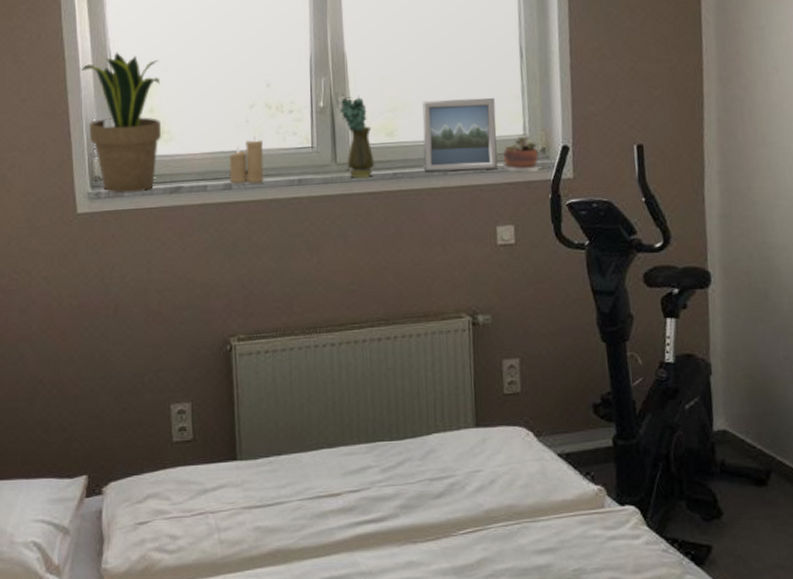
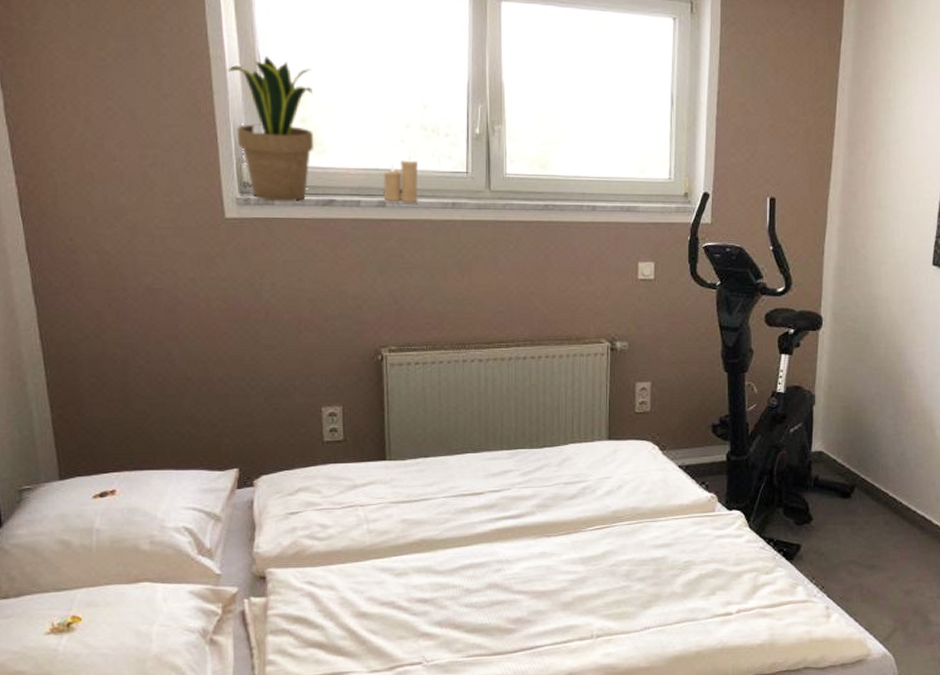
vase: present [339,93,375,179] -> none [495,122,527,208]
picture frame: present [422,97,498,173] -> none [575,137,644,210]
succulent plant: present [502,136,539,172] -> none [647,180,682,214]

